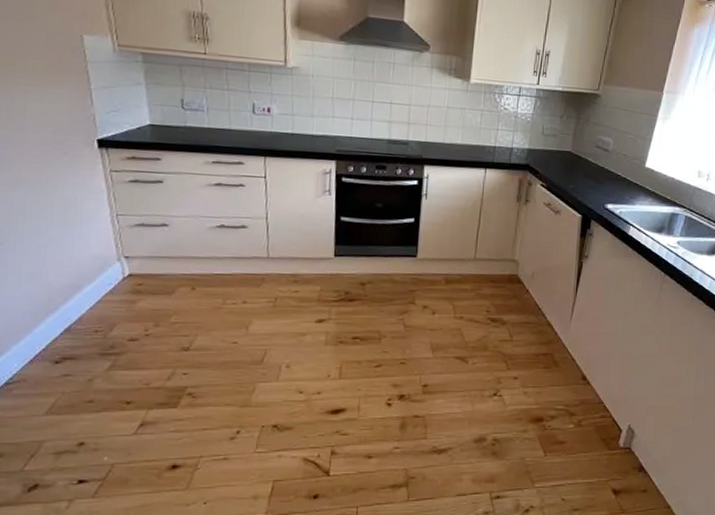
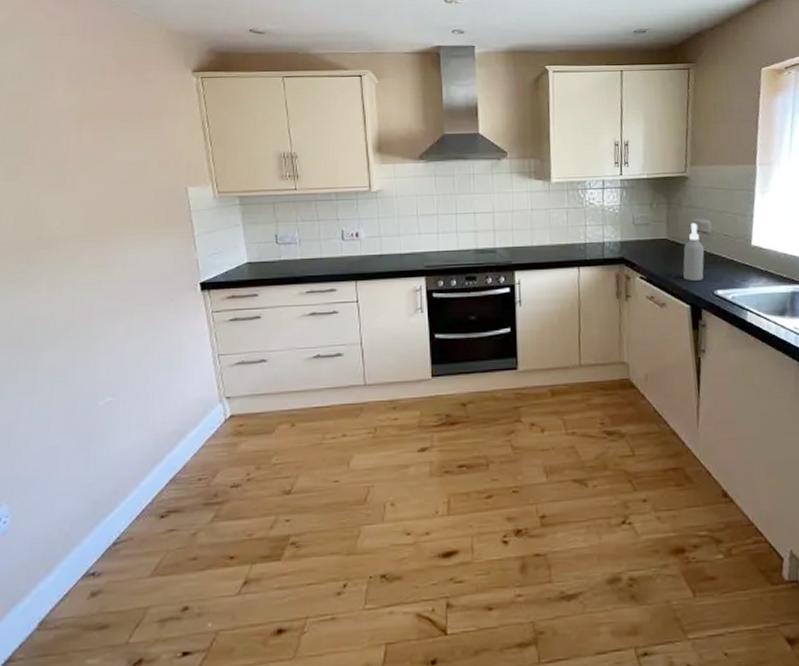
spray bottle: none [580,139,603,195] -> present [683,222,705,282]

